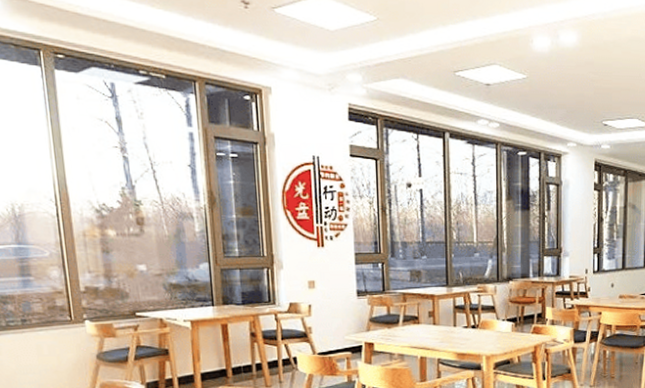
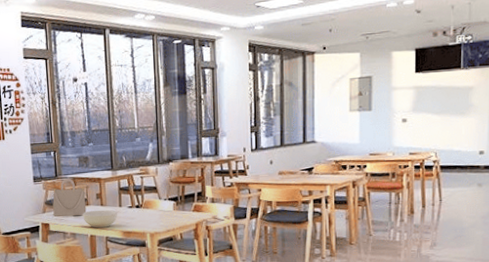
handbag: none [377,293,419,336] -> present [51,178,88,217]
bowl: none [412,329,452,349] -> present [82,210,118,228]

